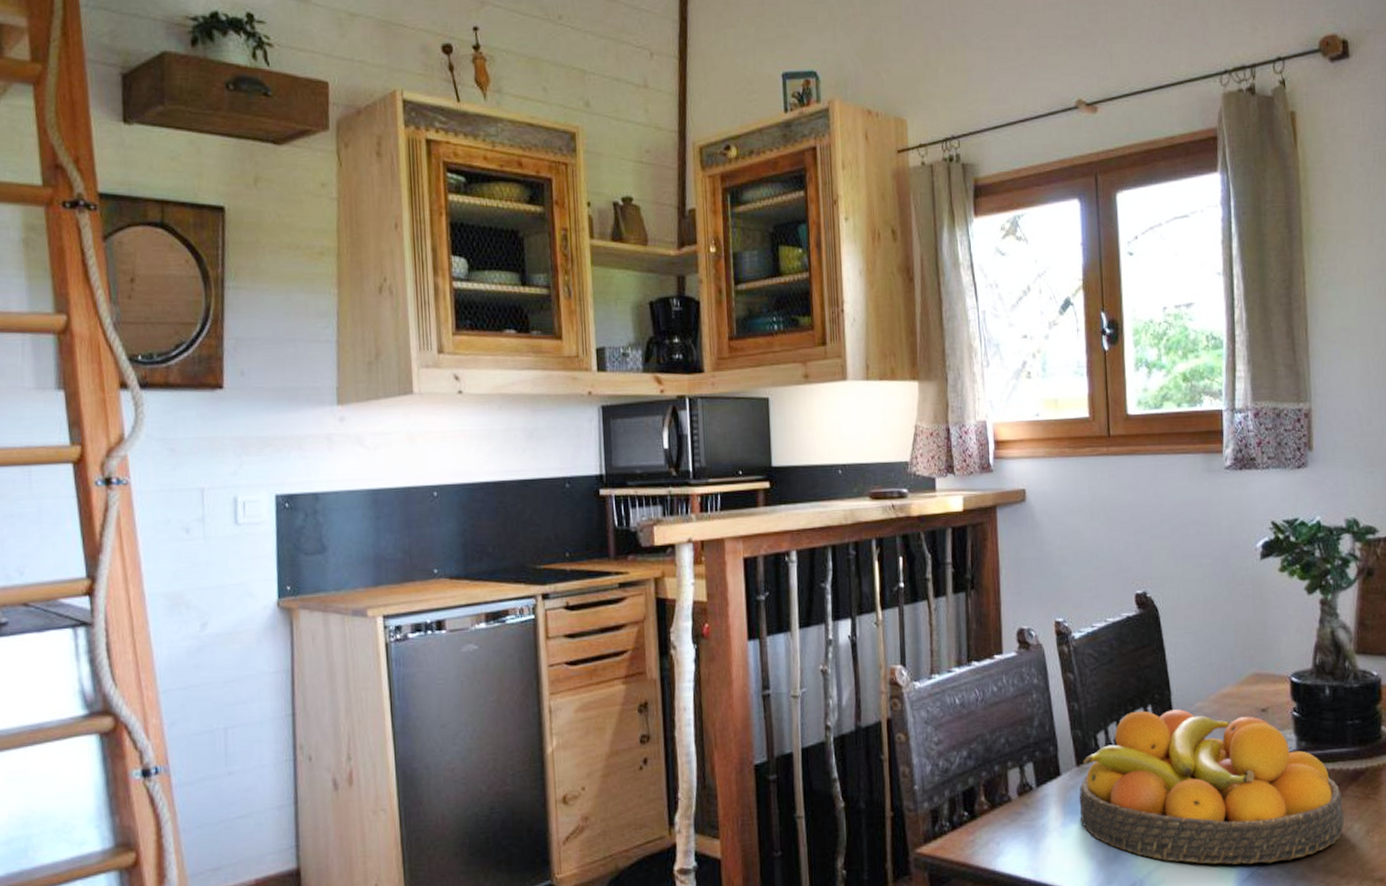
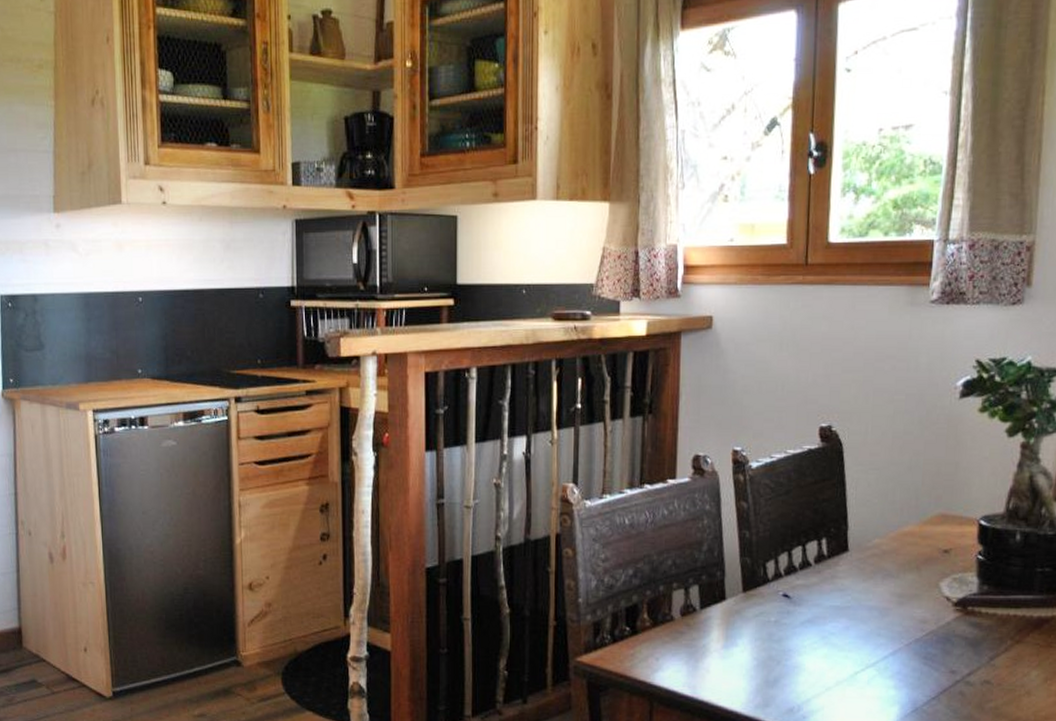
fruit bowl: present [1079,709,1344,865] -> none [742,543,1022,701]

